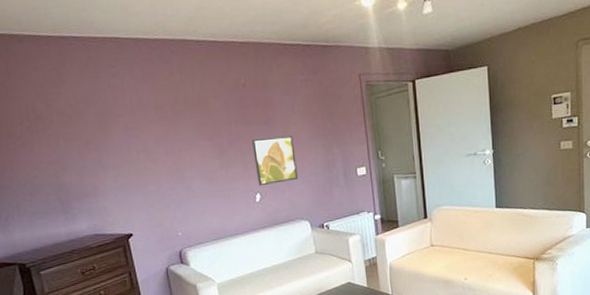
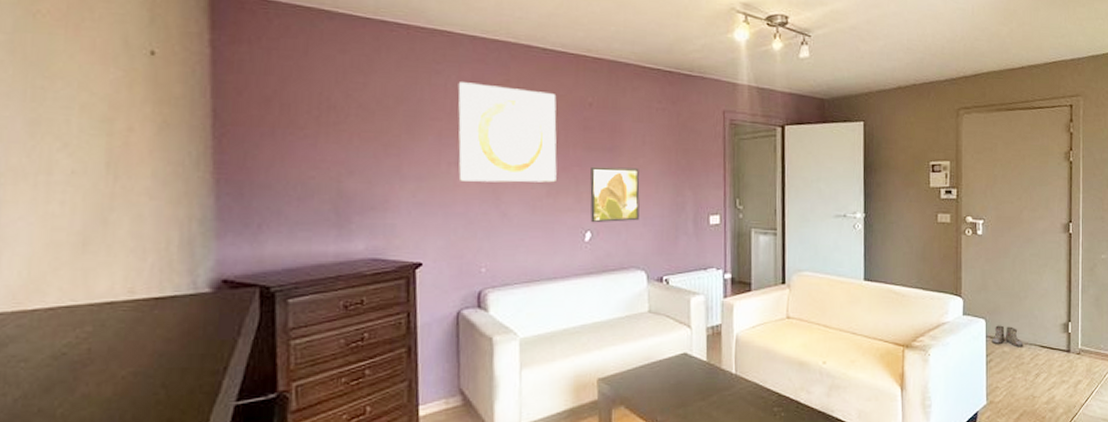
wall art: none [132,79,226,165] -> present [458,82,557,183]

